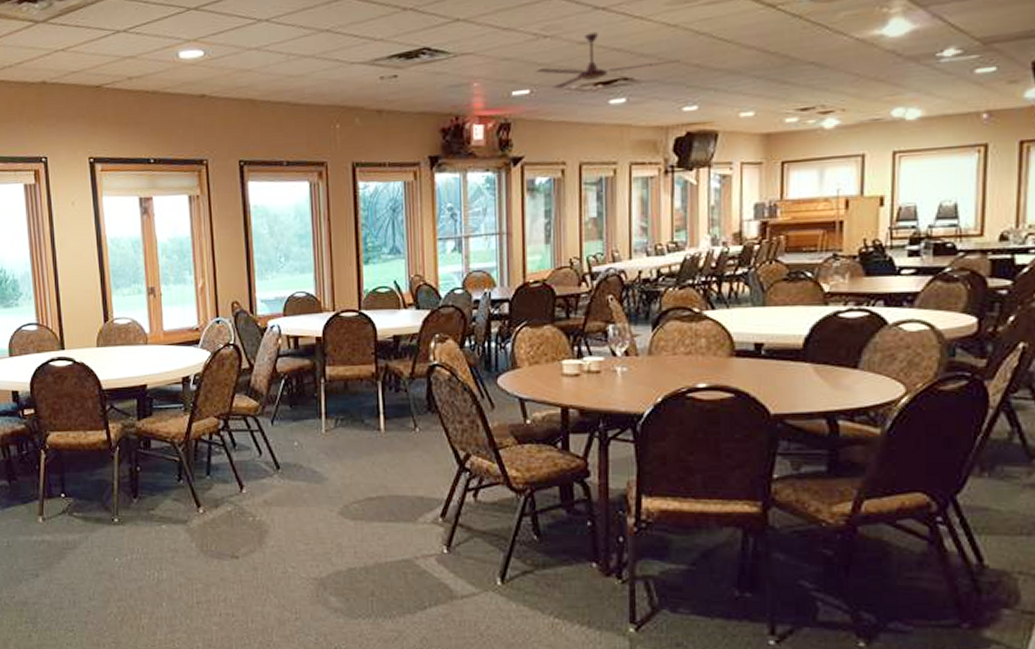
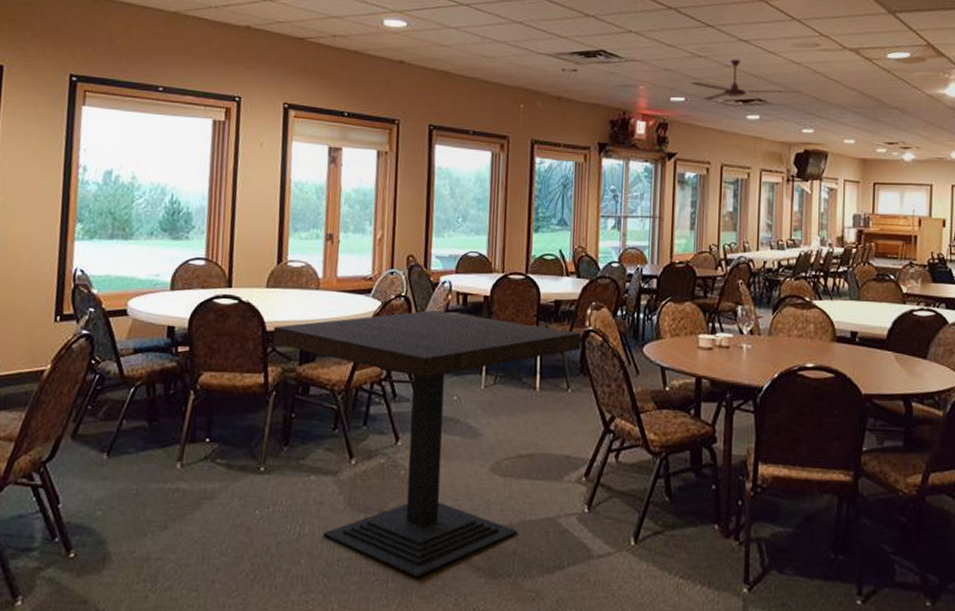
dining table: none [108,356,426,618] -> present [272,310,581,577]

